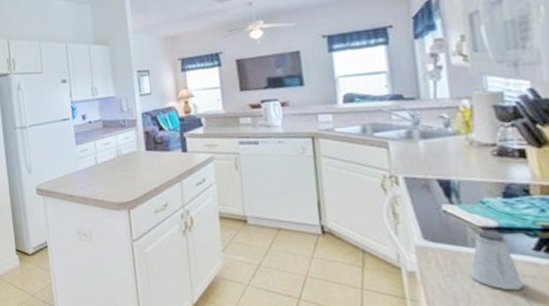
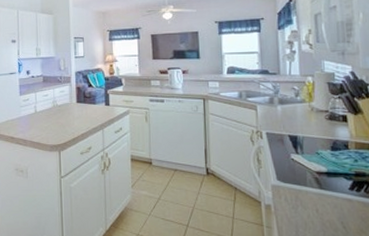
saltshaker: present [469,231,525,291] -> none [307,175,342,220]

